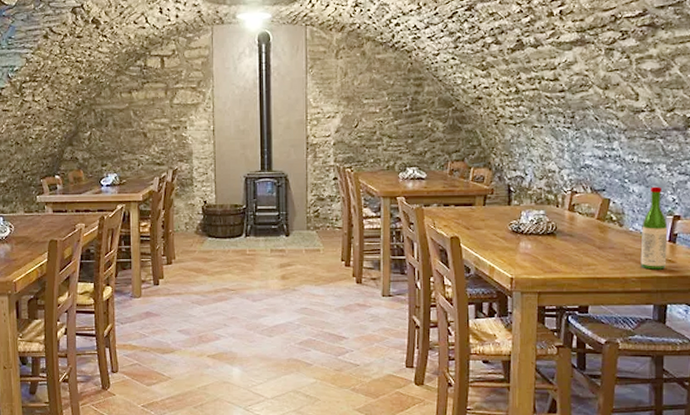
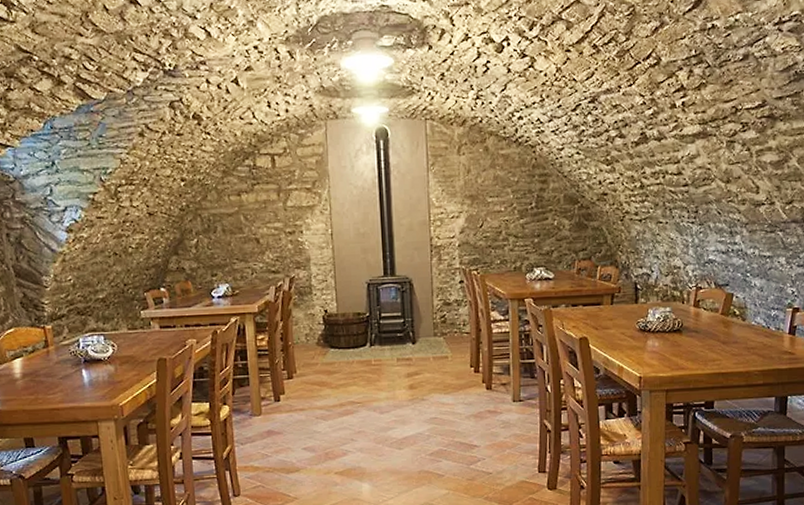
wine bottle: present [640,186,668,270] -> none [762,279,788,363]

